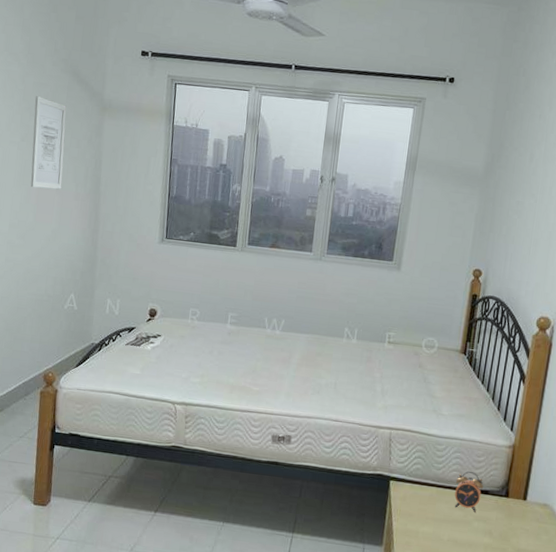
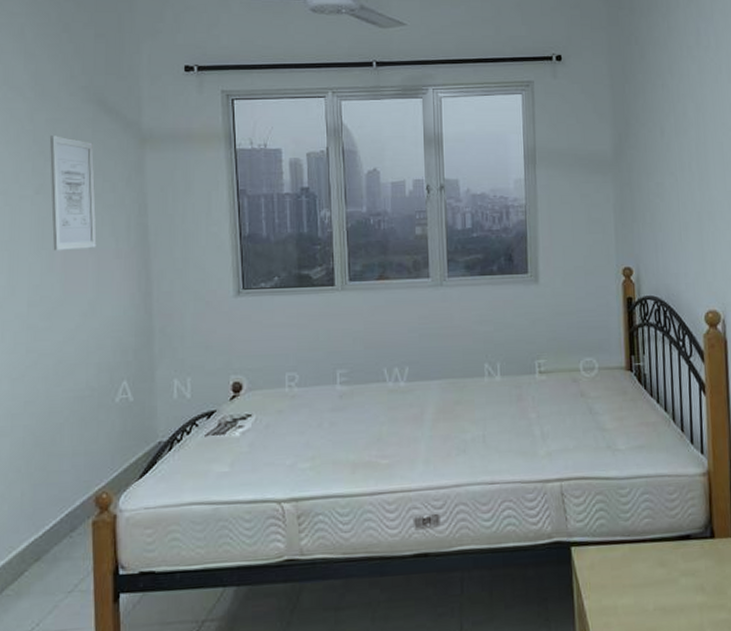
alarm clock: present [454,471,484,512] -> none [649,515,683,566]

